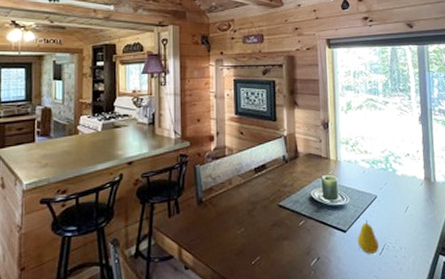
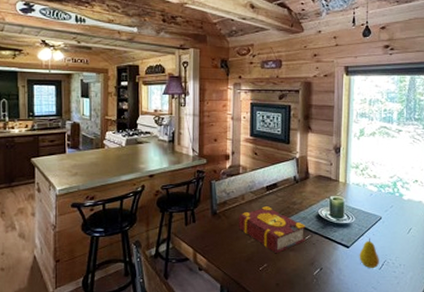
book: none [226,190,299,244] -> present [238,206,306,254]

